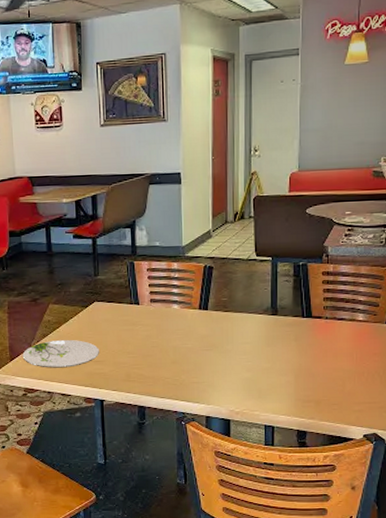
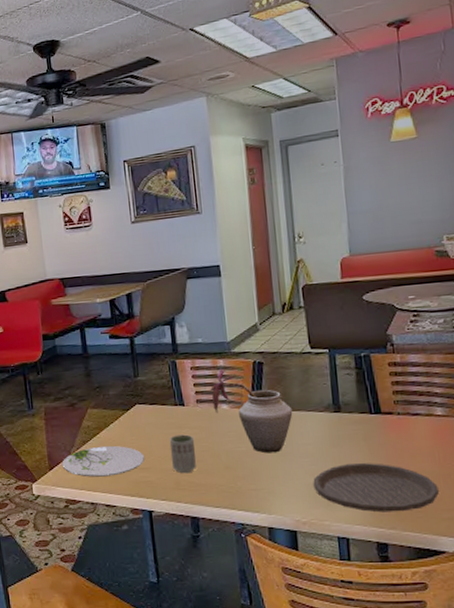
cup: none [123,331,147,366] -> present [169,434,196,473]
vase: none [164,271,236,350] -> present [210,368,293,454]
plate: none [248,361,353,405] -> present [313,463,439,513]

